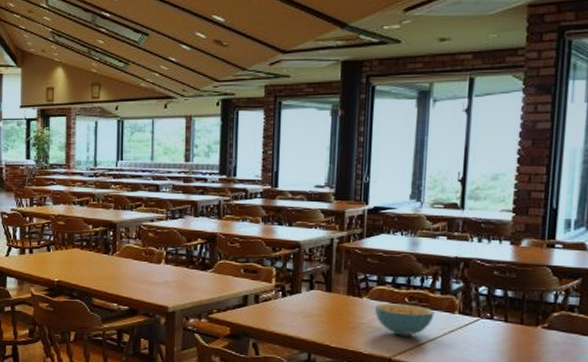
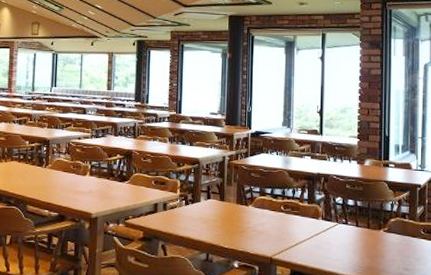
cereal bowl: present [375,303,435,337] -> none [258,211,304,239]

